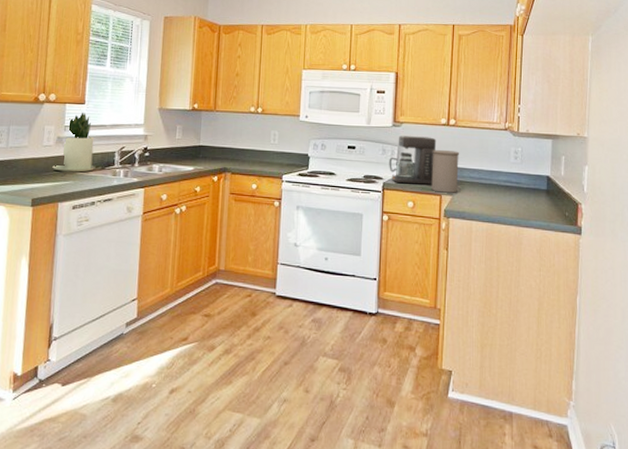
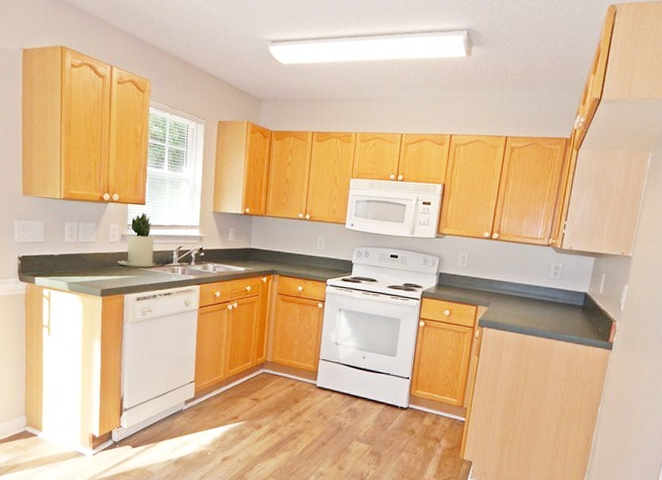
coffee maker: present [389,136,437,185] -> none [429,247,478,296]
canister: present [431,149,460,193] -> none [468,261,500,305]

